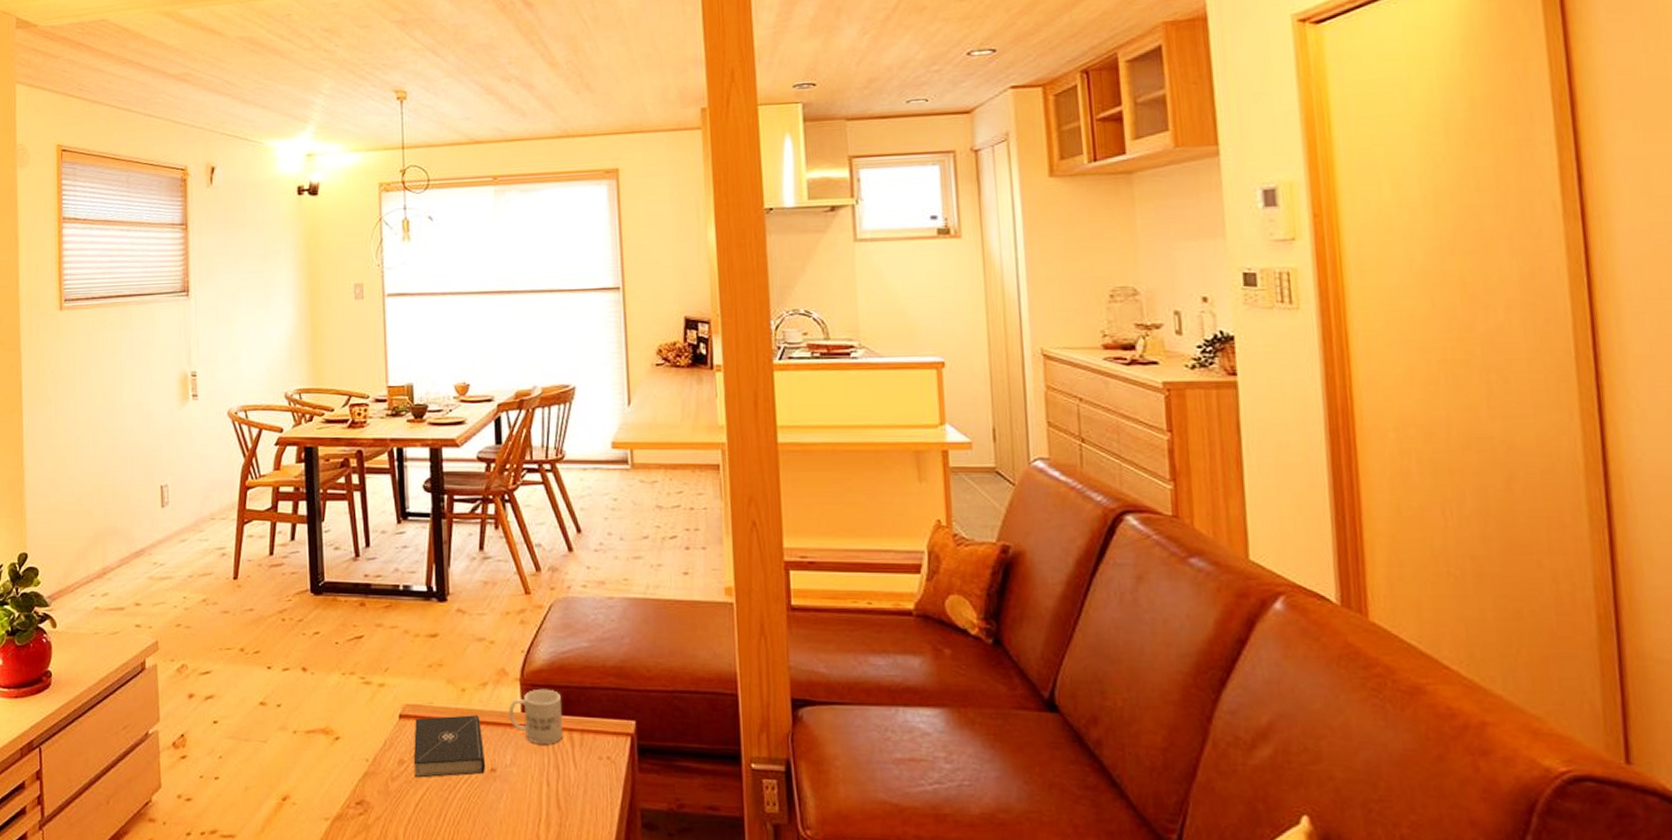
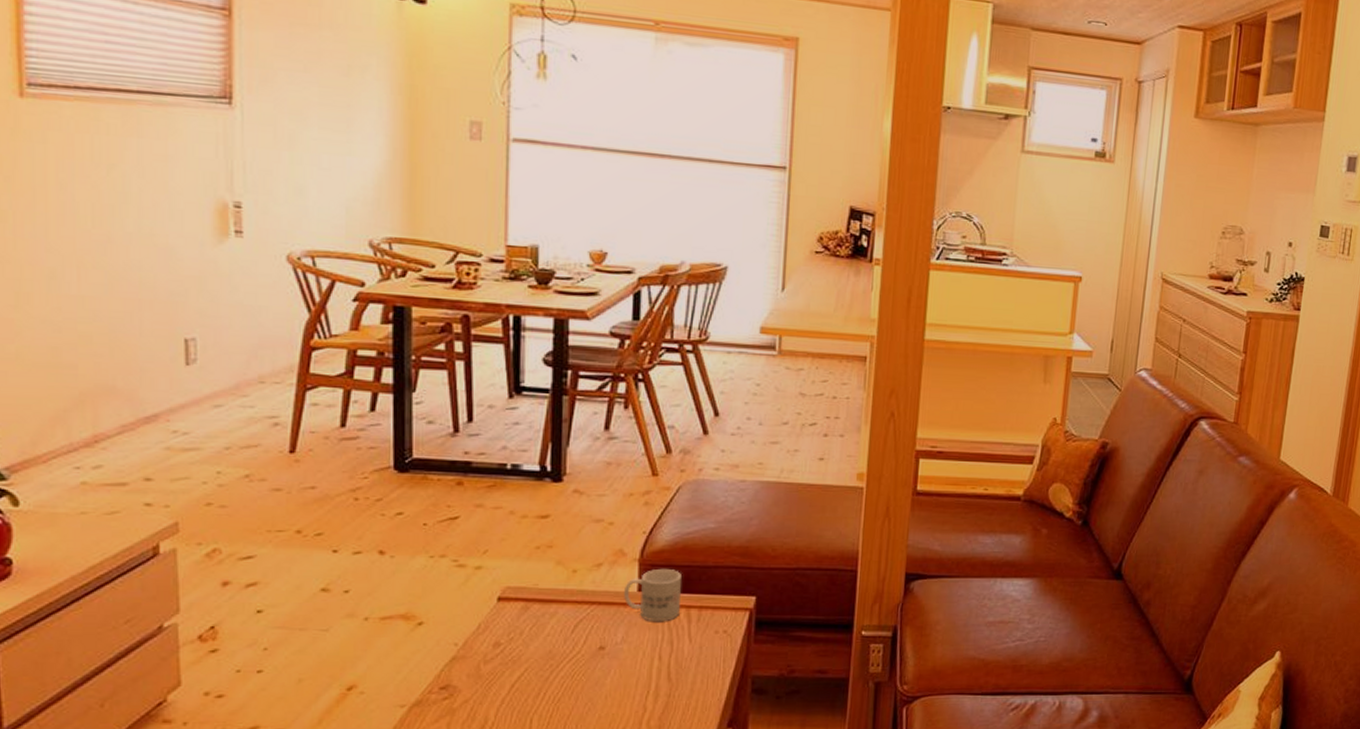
book: present [413,715,486,778] -> none [511,596,594,659]

